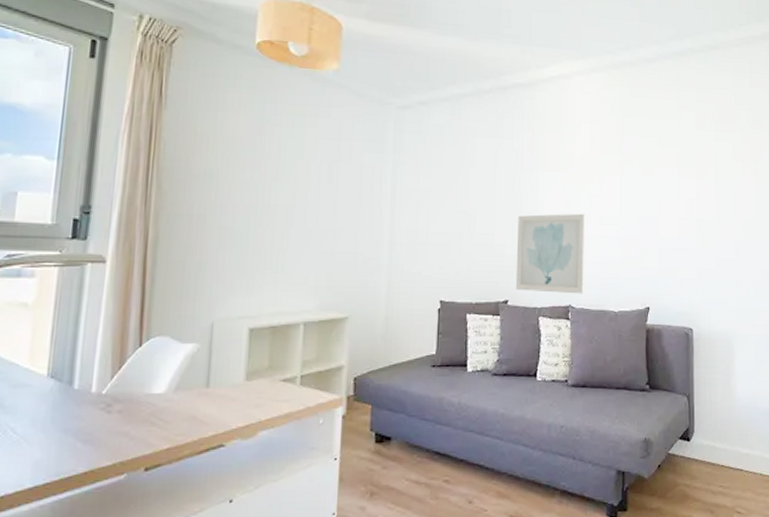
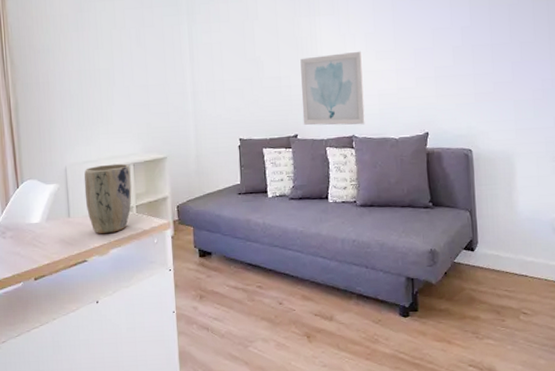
plant pot: none [233,322,300,411] -> present [84,163,132,234]

